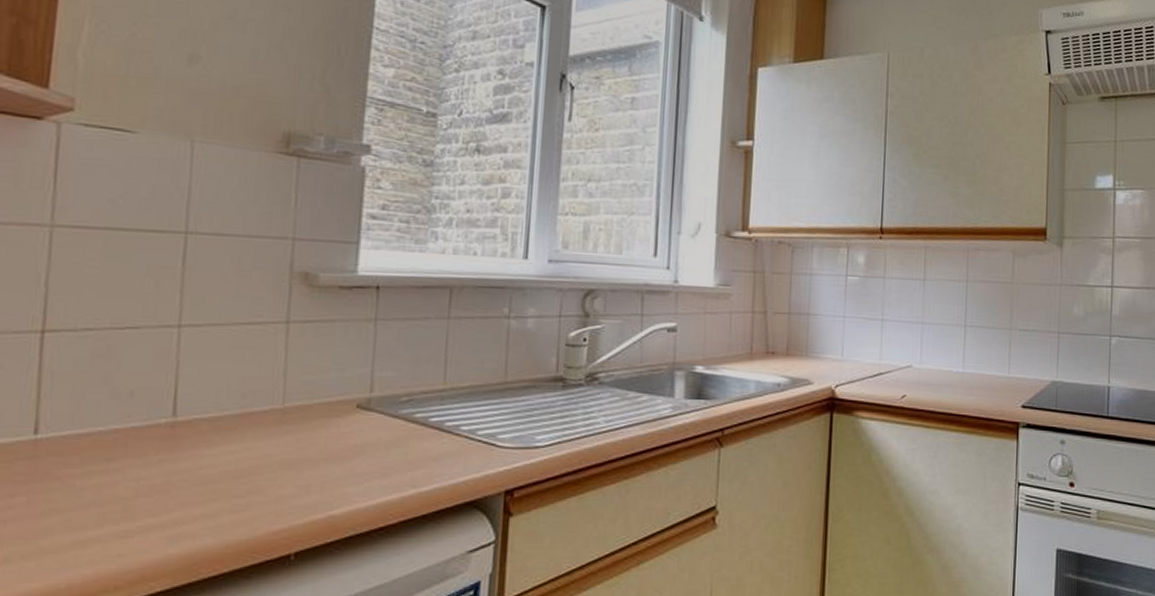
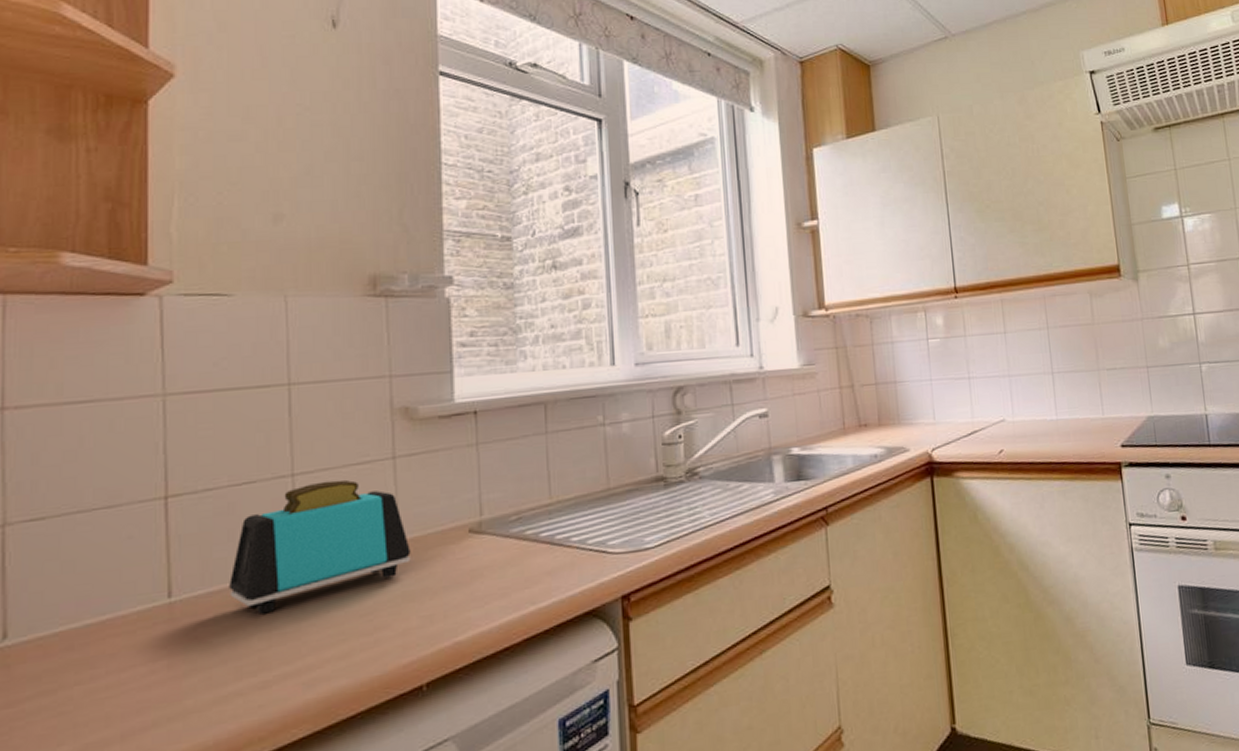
toaster: none [99,336,294,463] -> present [229,479,411,615]

